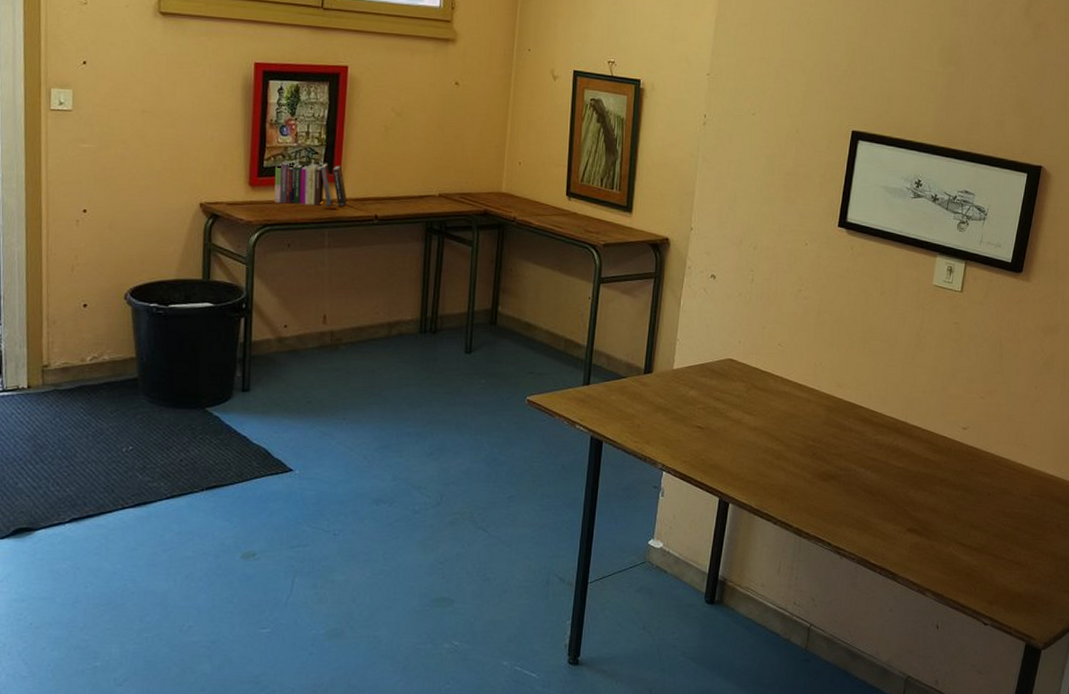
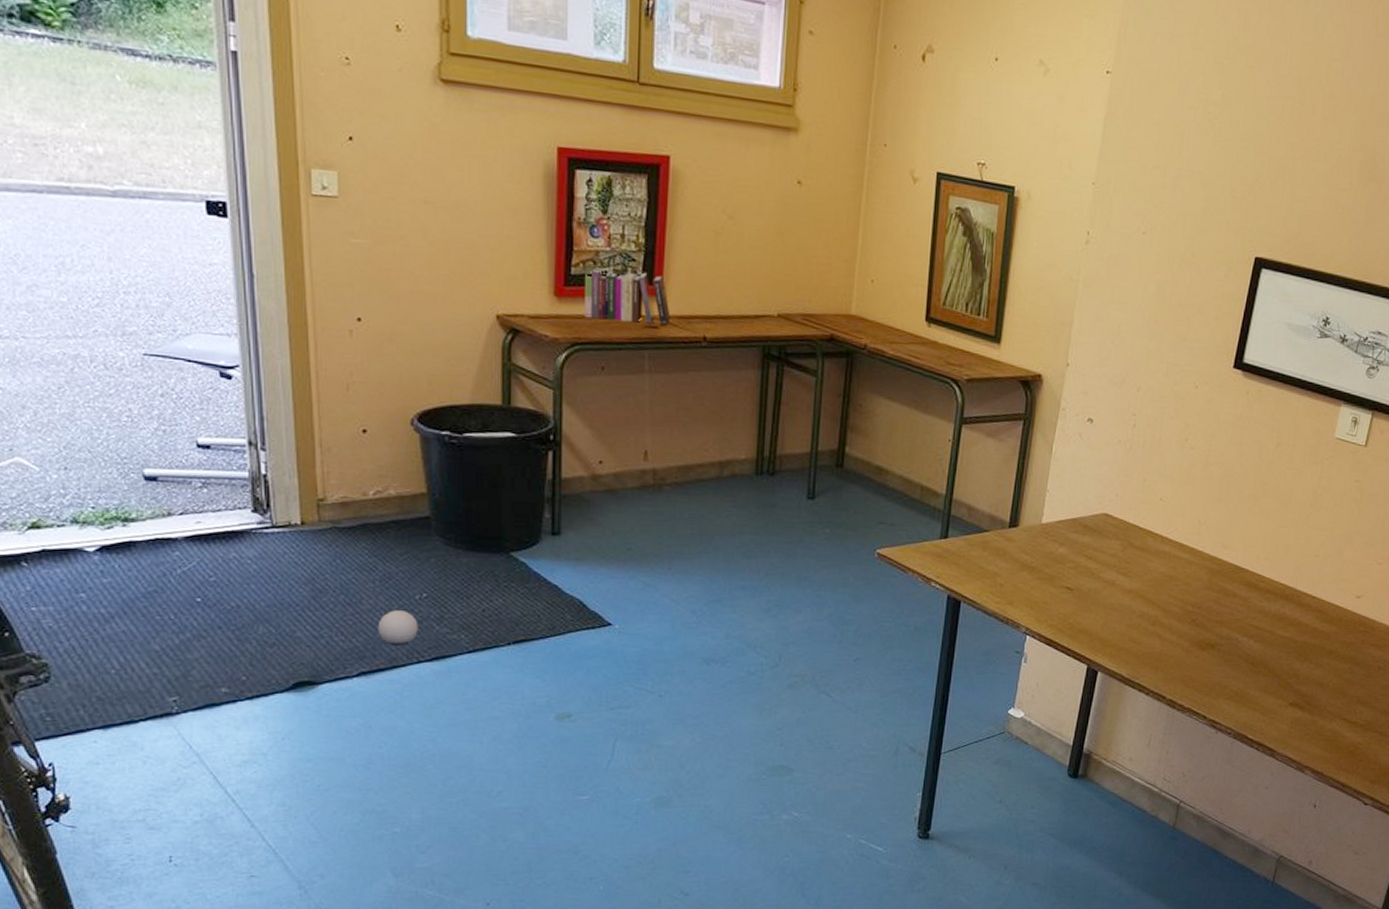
ball: none [88,462,124,494] -> present [377,610,418,646]

